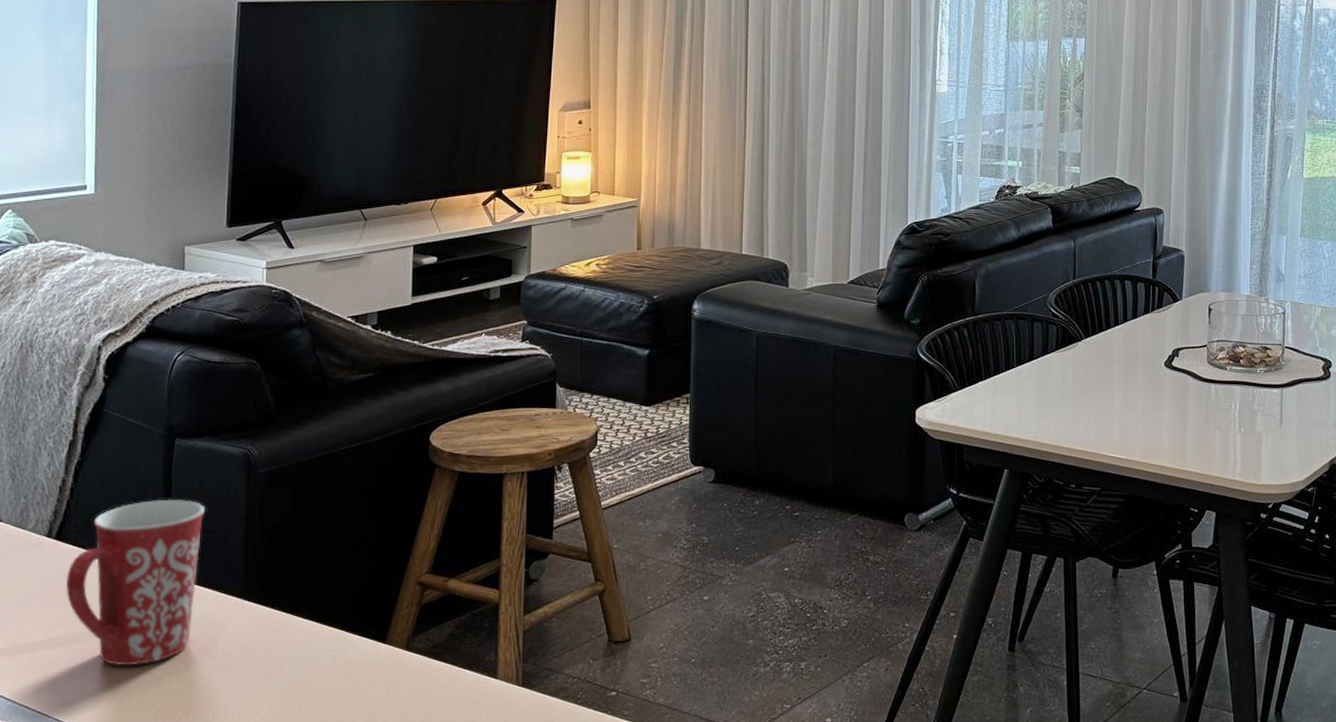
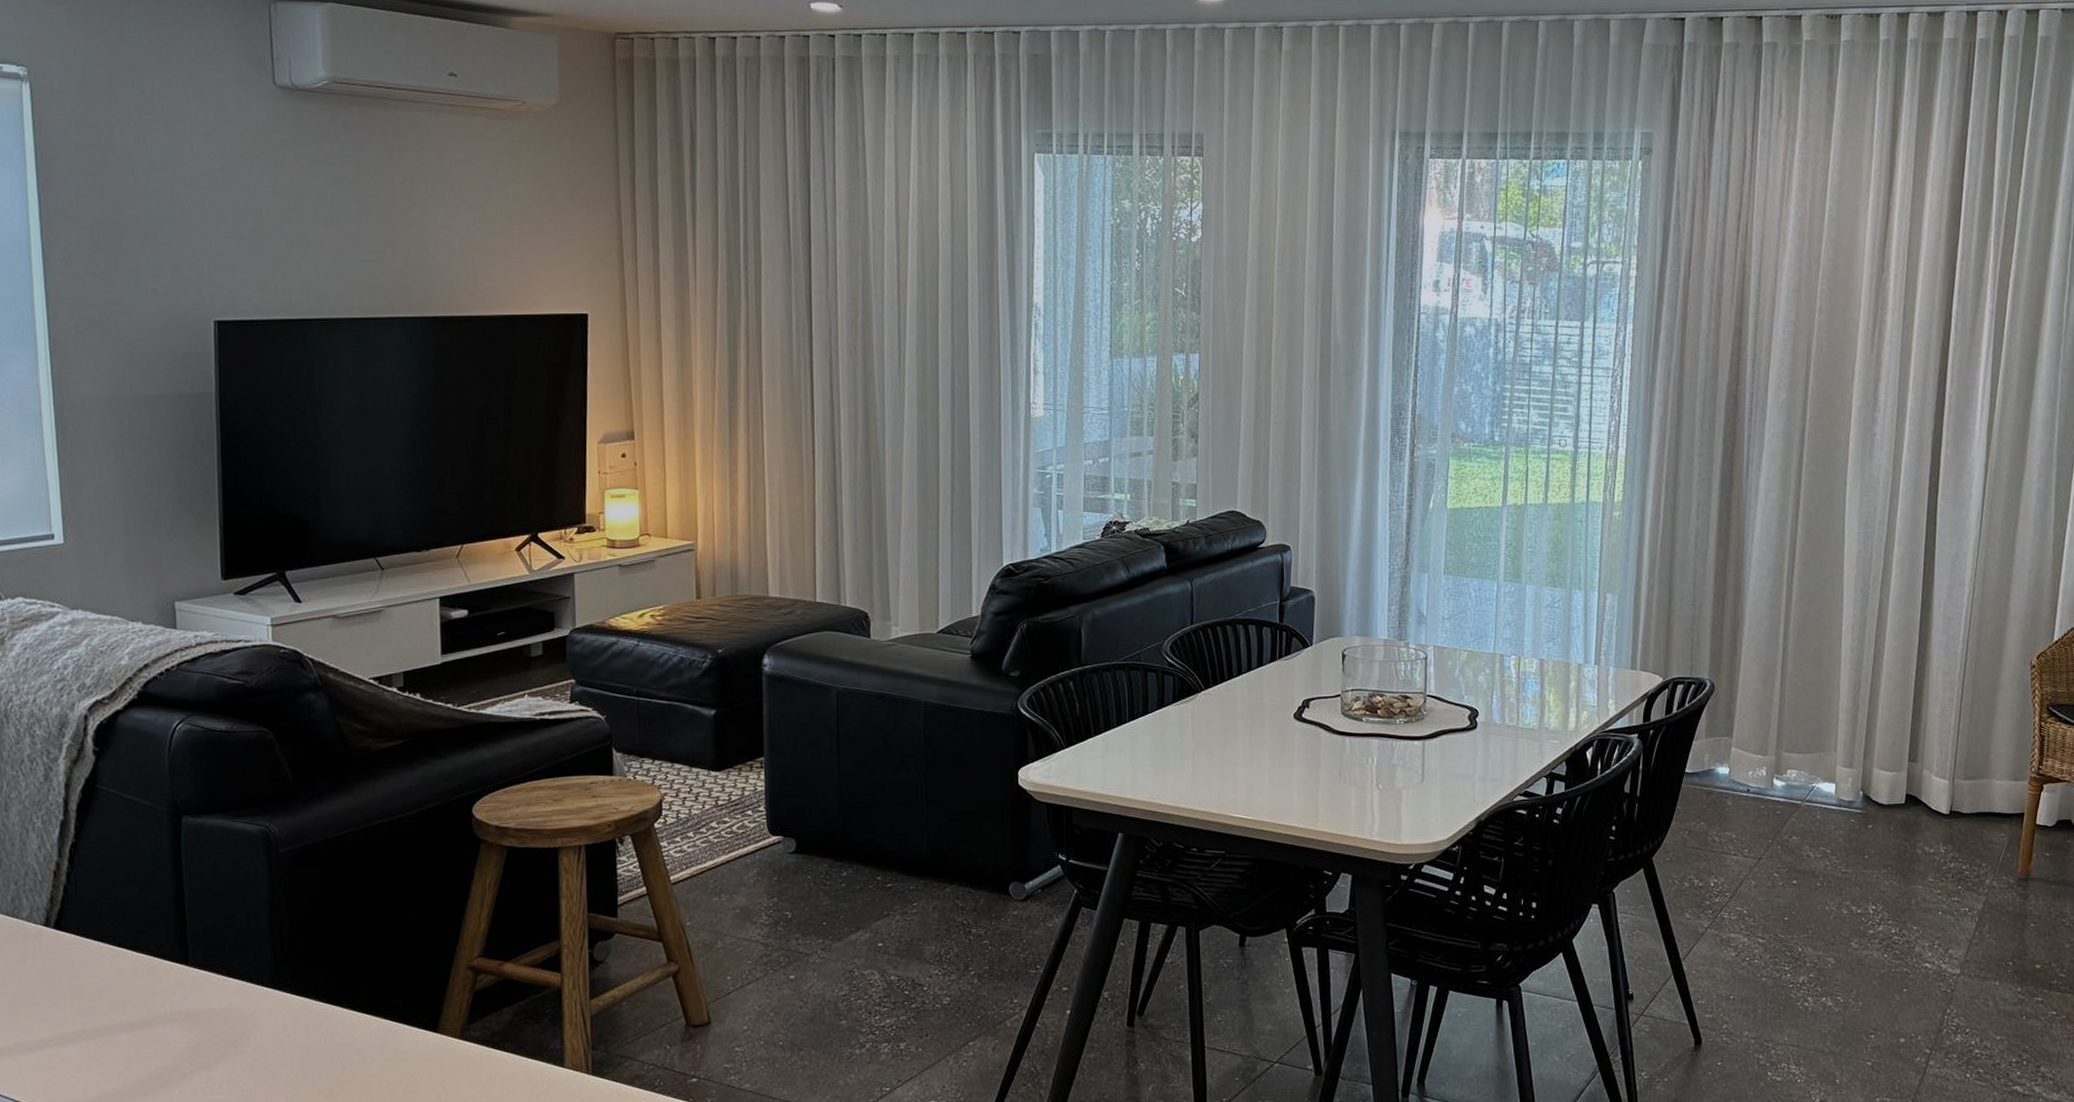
mug: present [66,499,206,666] -> none [71,882,223,1064]

